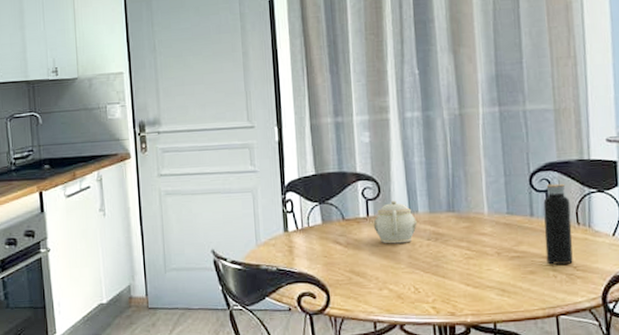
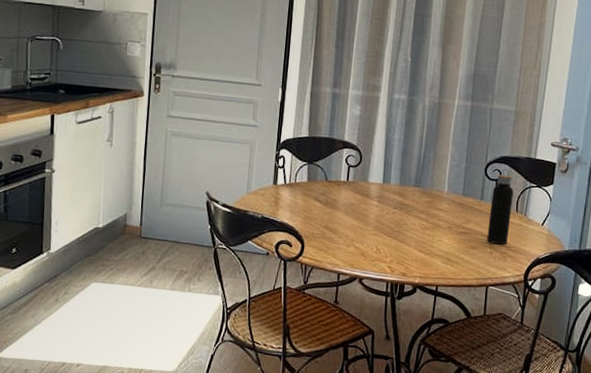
teapot: present [373,200,417,244] -> none [351,170,388,209]

